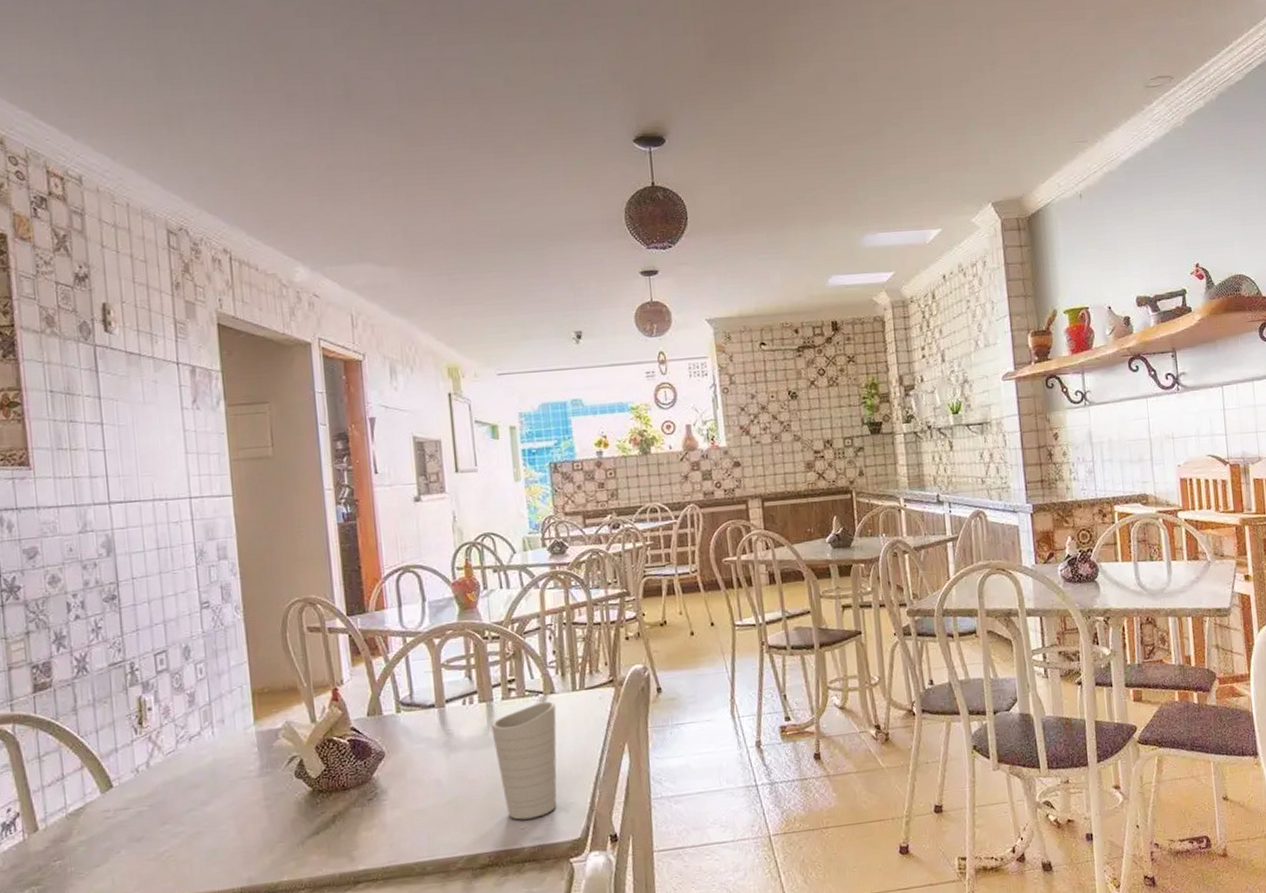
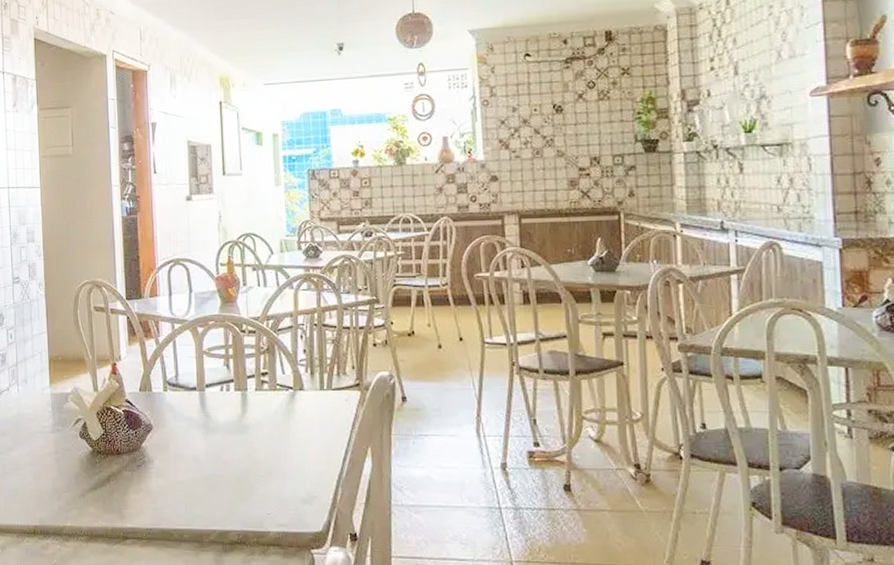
cup: present [491,701,557,820] -> none [245,397,304,506]

